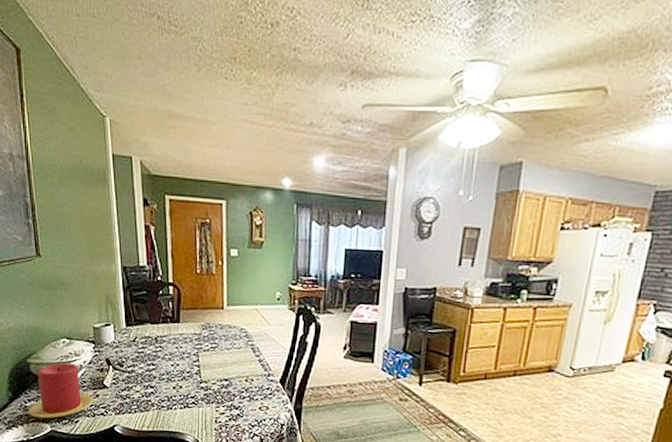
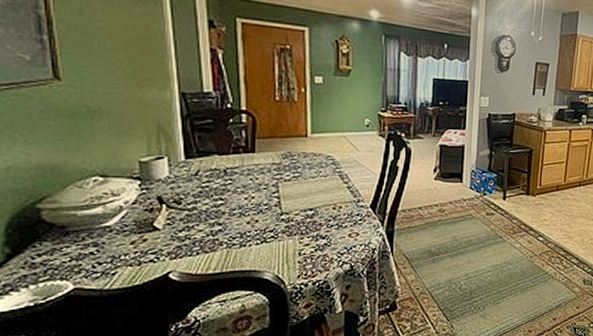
candle: present [28,363,94,419] -> none [36,205,139,276]

